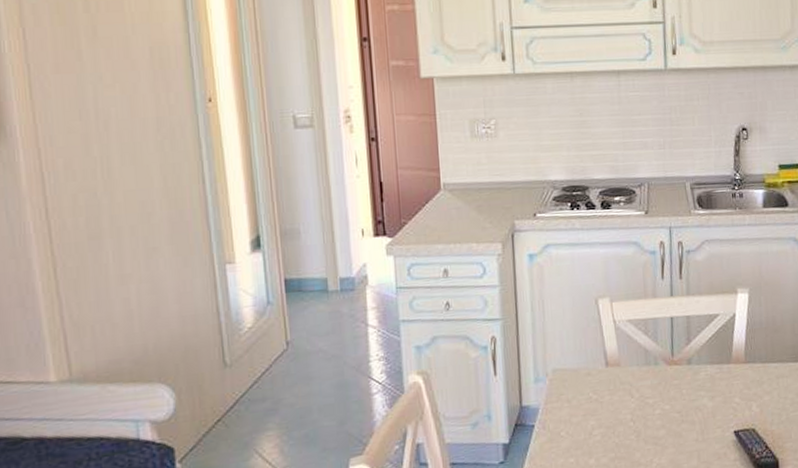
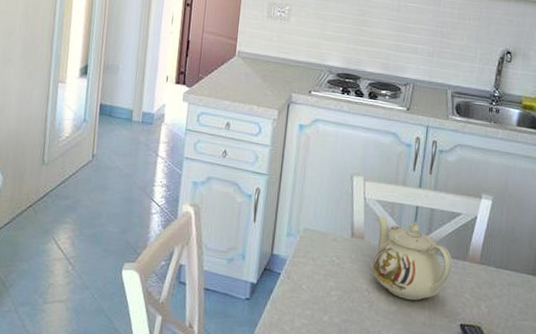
teapot: none [630,334,718,420] -> present [372,216,453,301]

